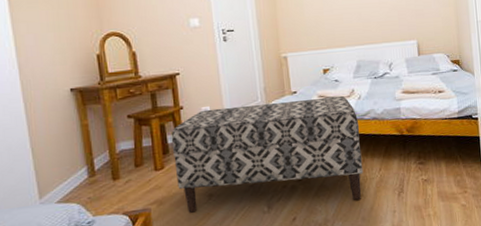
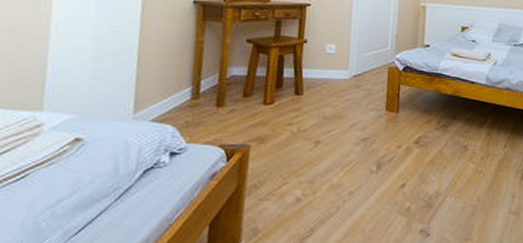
bench: present [171,96,363,213] -> none [284,47,491,176]

